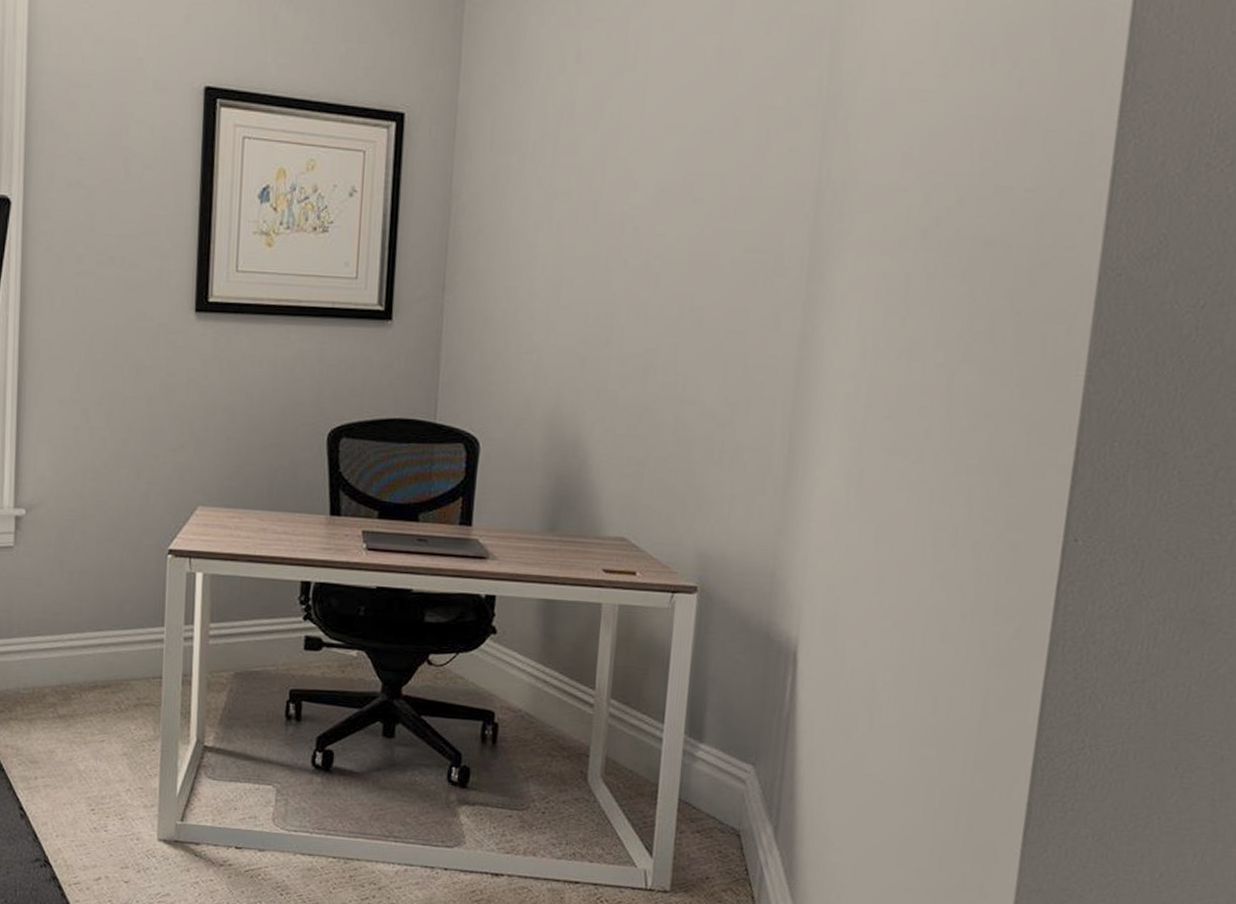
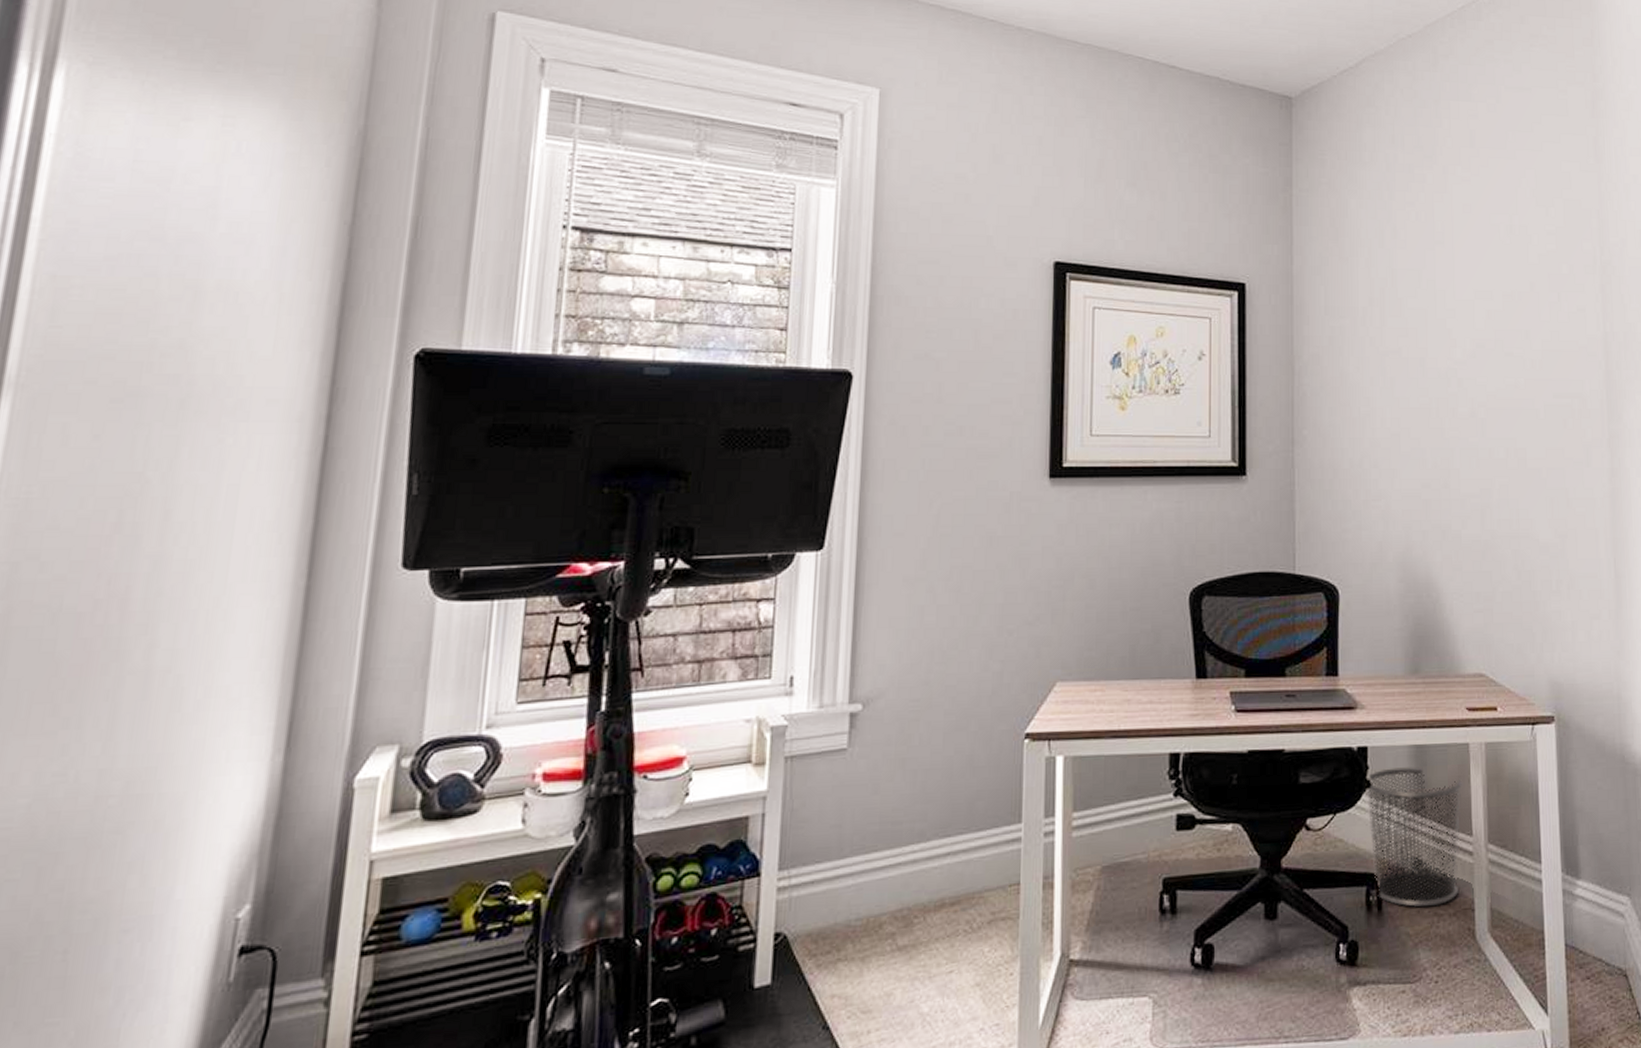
waste bin: none [491,617,591,747] -> present [1367,767,1463,907]

